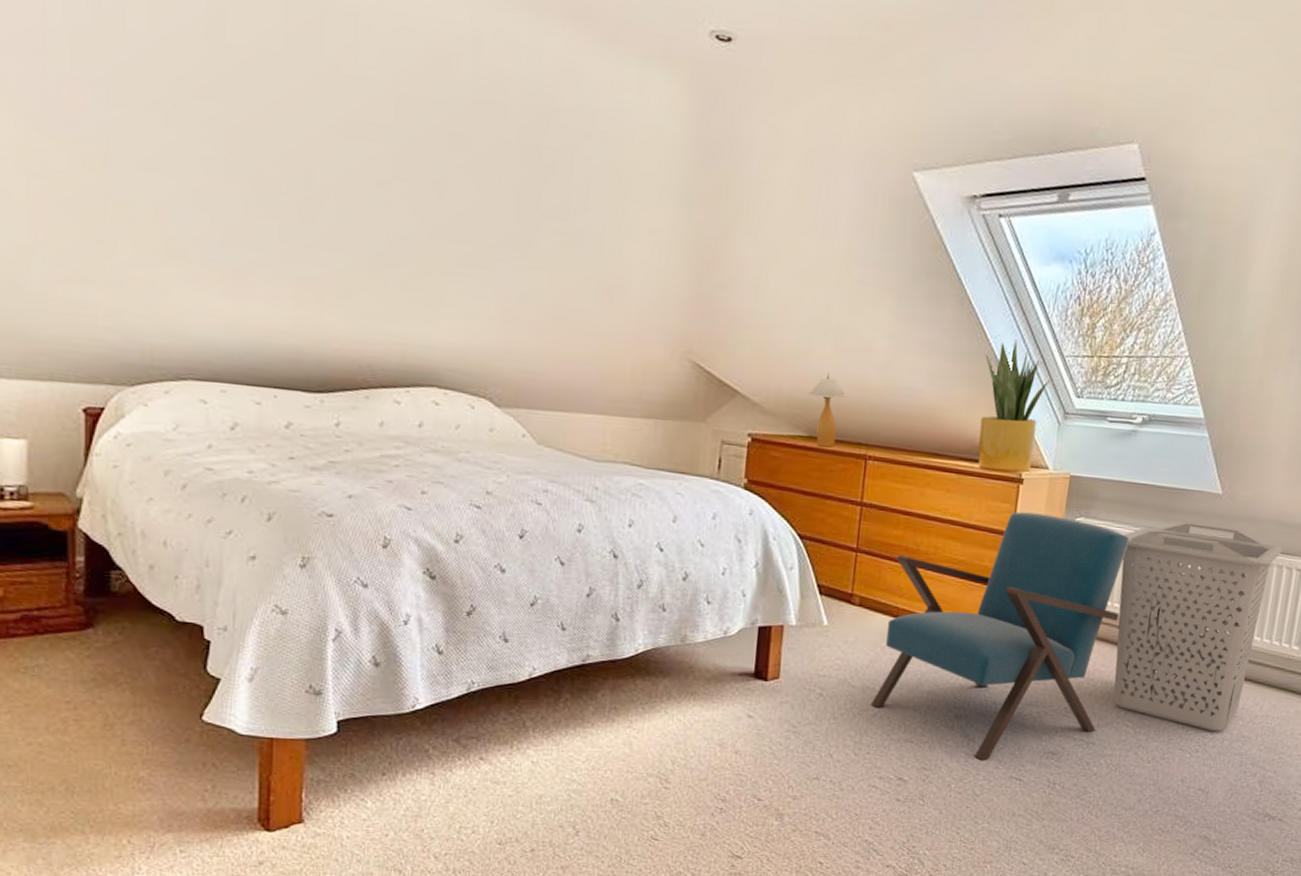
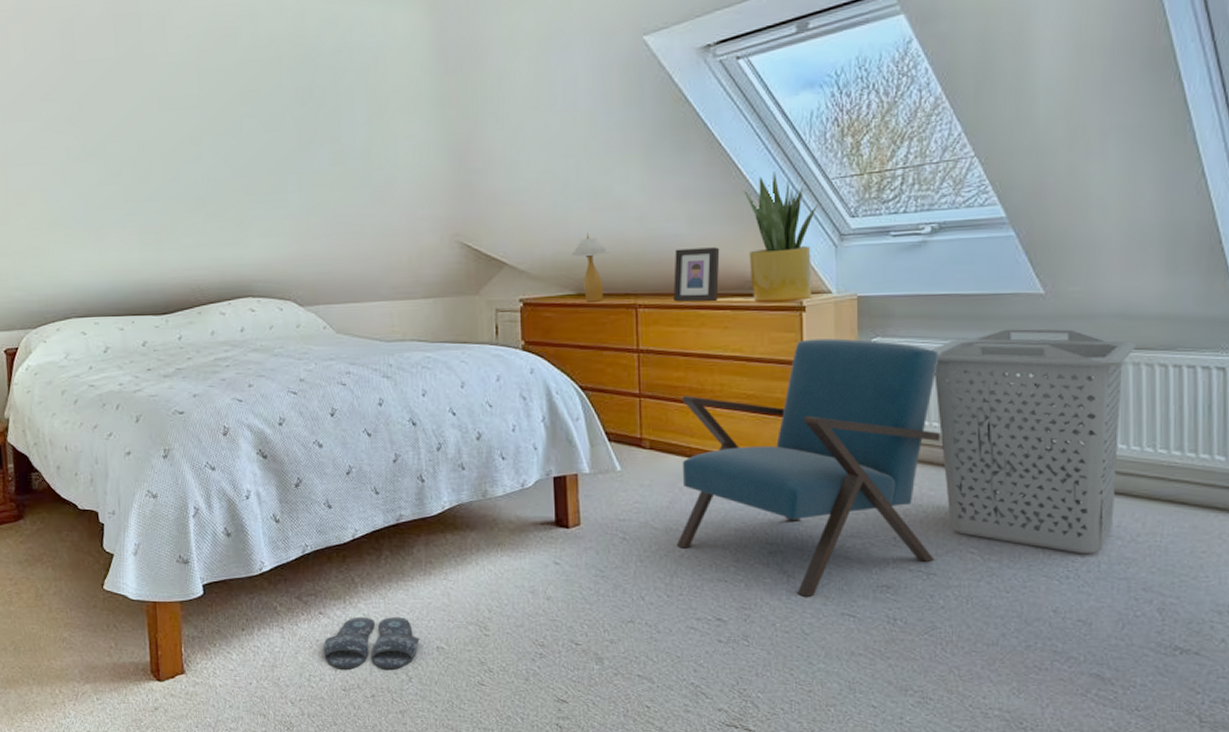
slippers: none [479,764,593,822] -> present [323,616,420,670]
picture frame: none [902,404,955,464] -> present [672,247,720,303]

